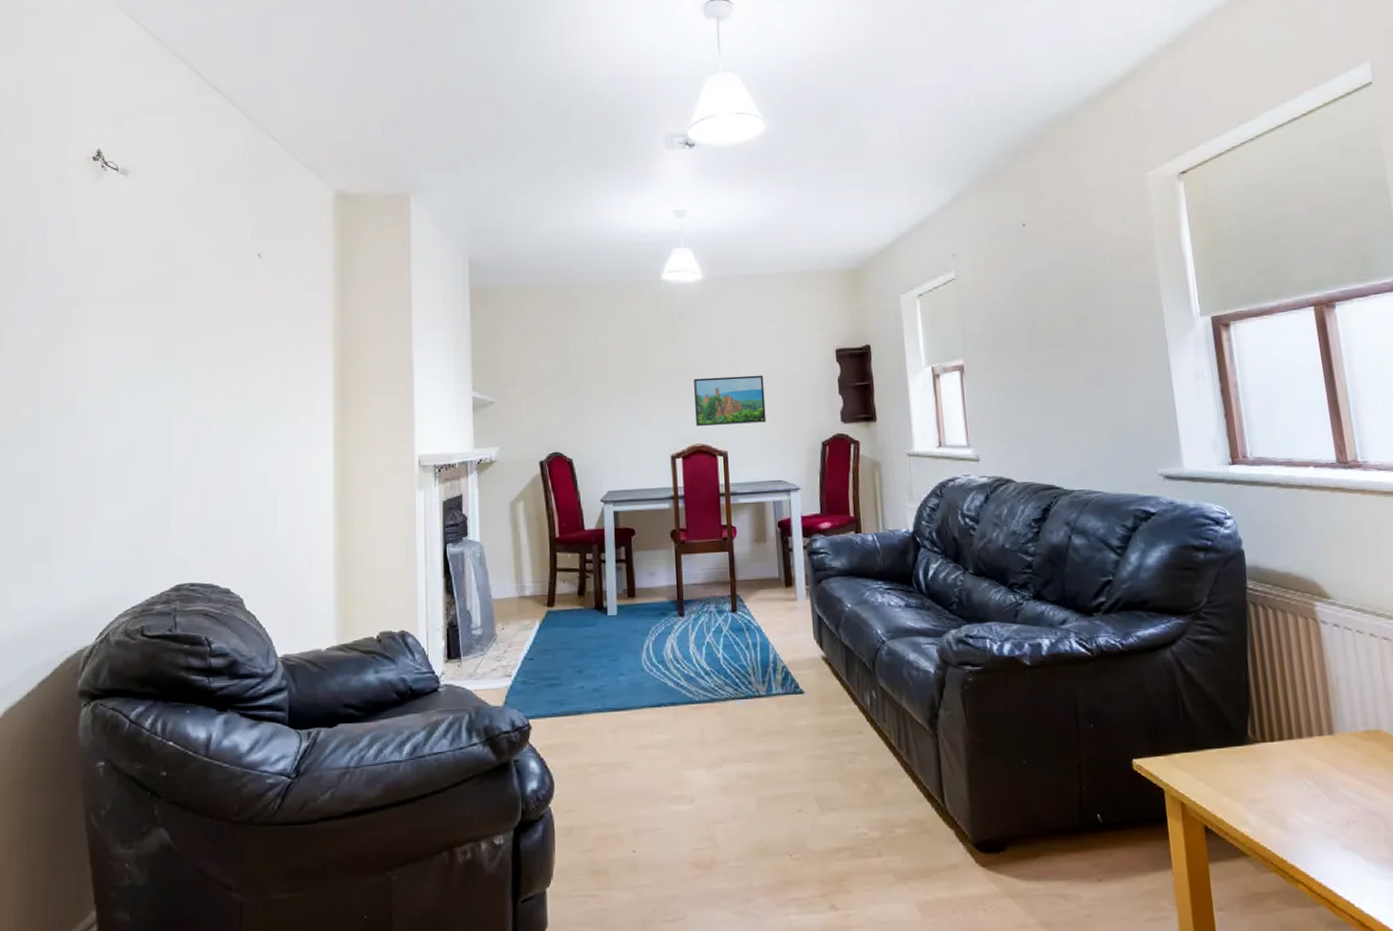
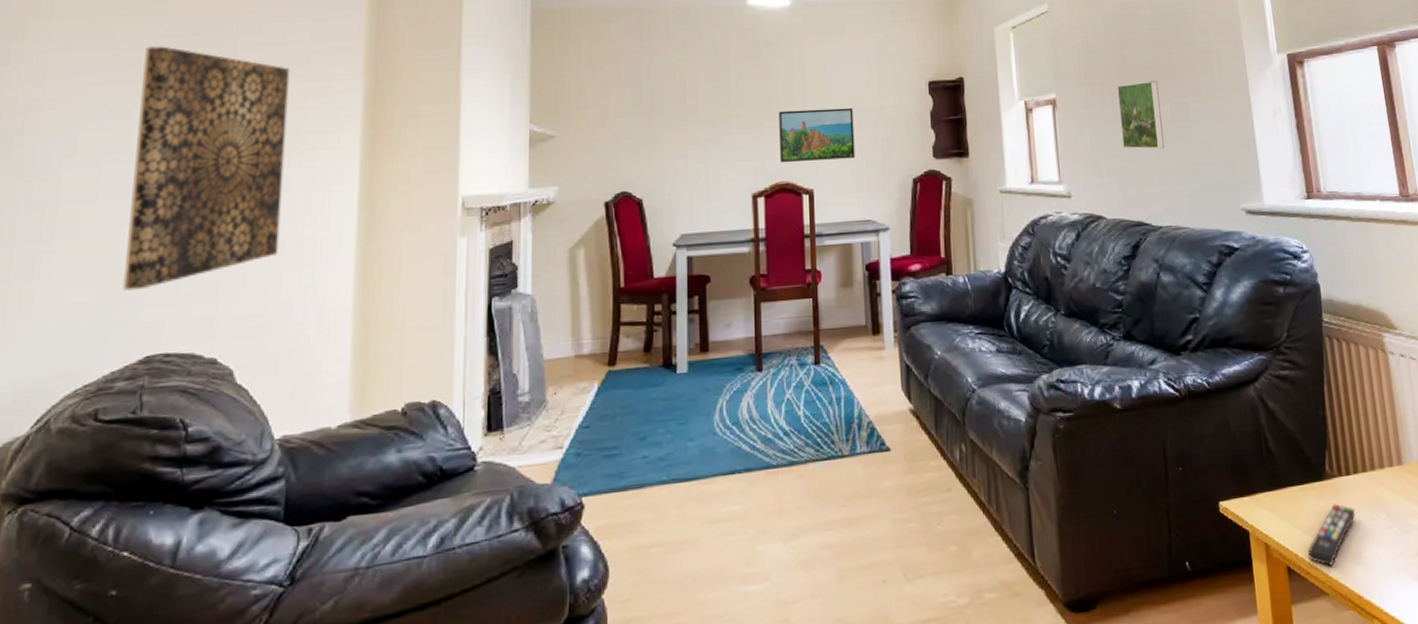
wall art: none [155,327,274,531] -> present [122,46,290,291]
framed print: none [1026,345,1078,414] -> present [1117,80,1165,149]
remote control: none [1227,768,1281,830] -> present [1308,503,1356,567]

